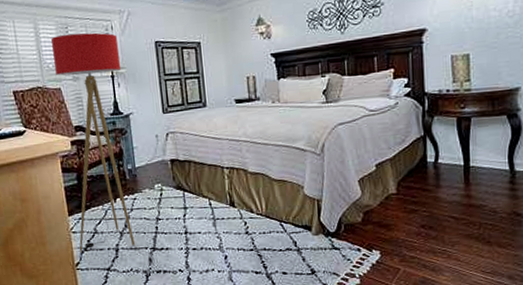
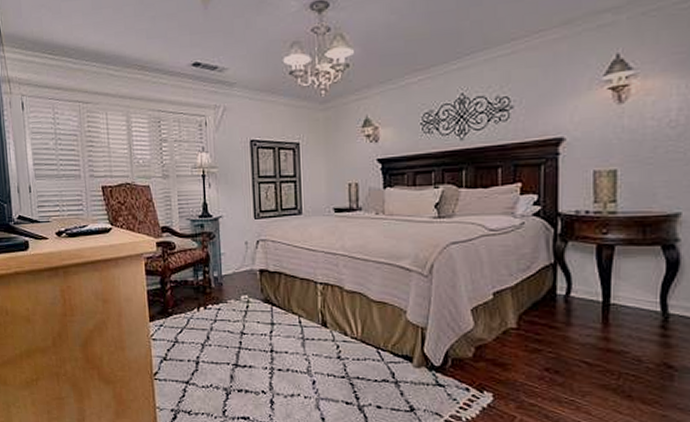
floor lamp: present [50,32,136,253] -> none [142,128,217,362]

